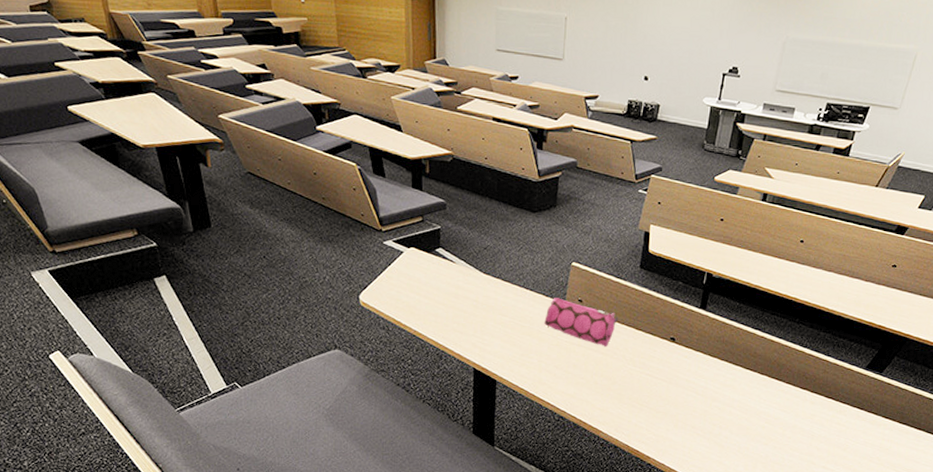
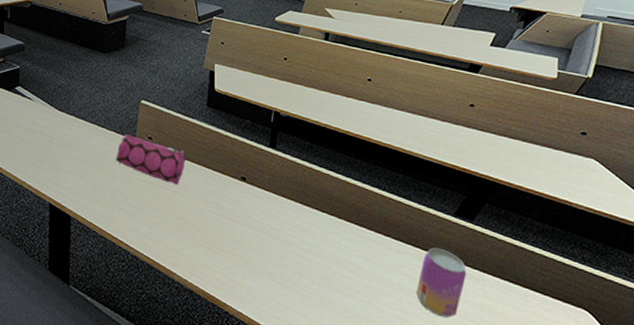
beer can: none [824,398,871,458] -> present [416,247,467,318]

